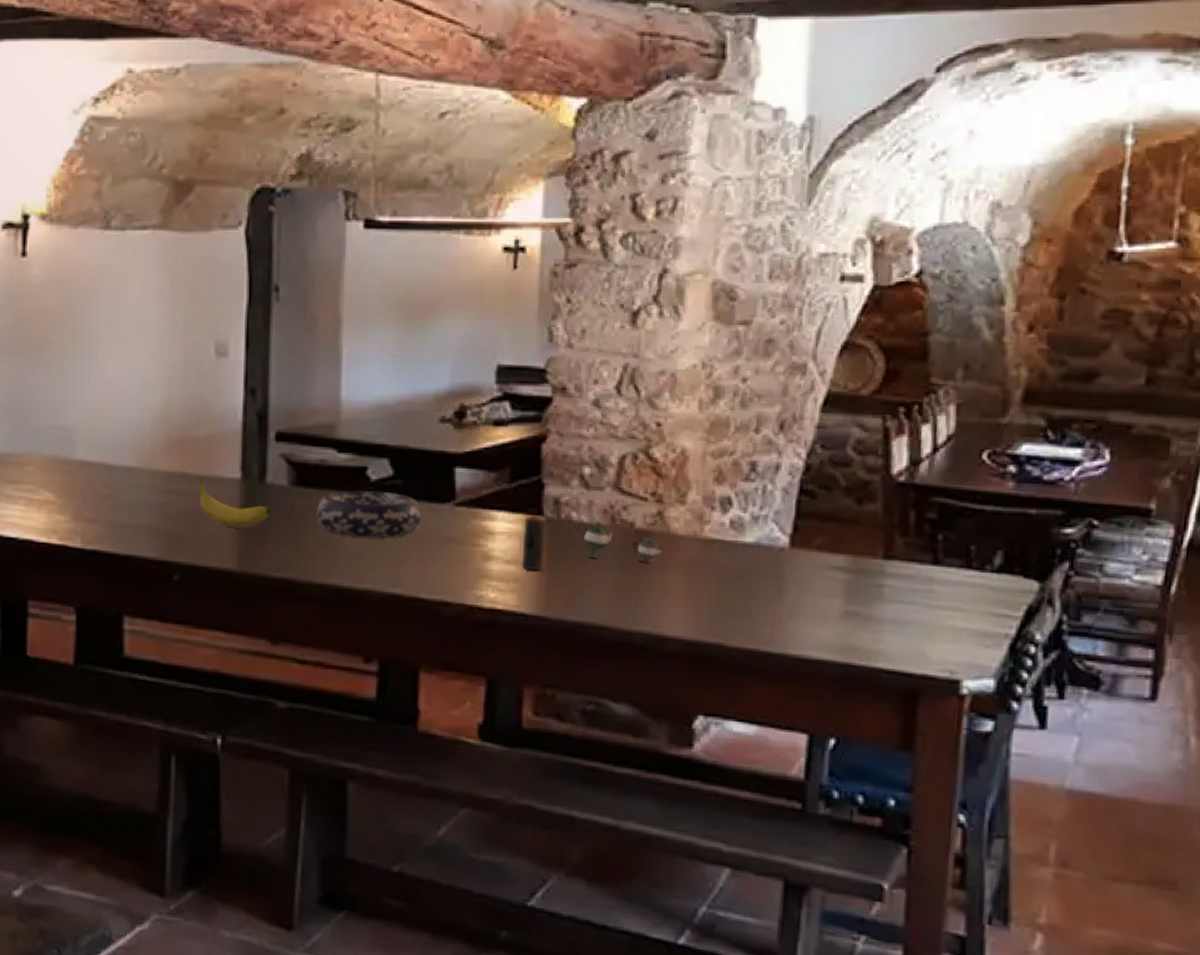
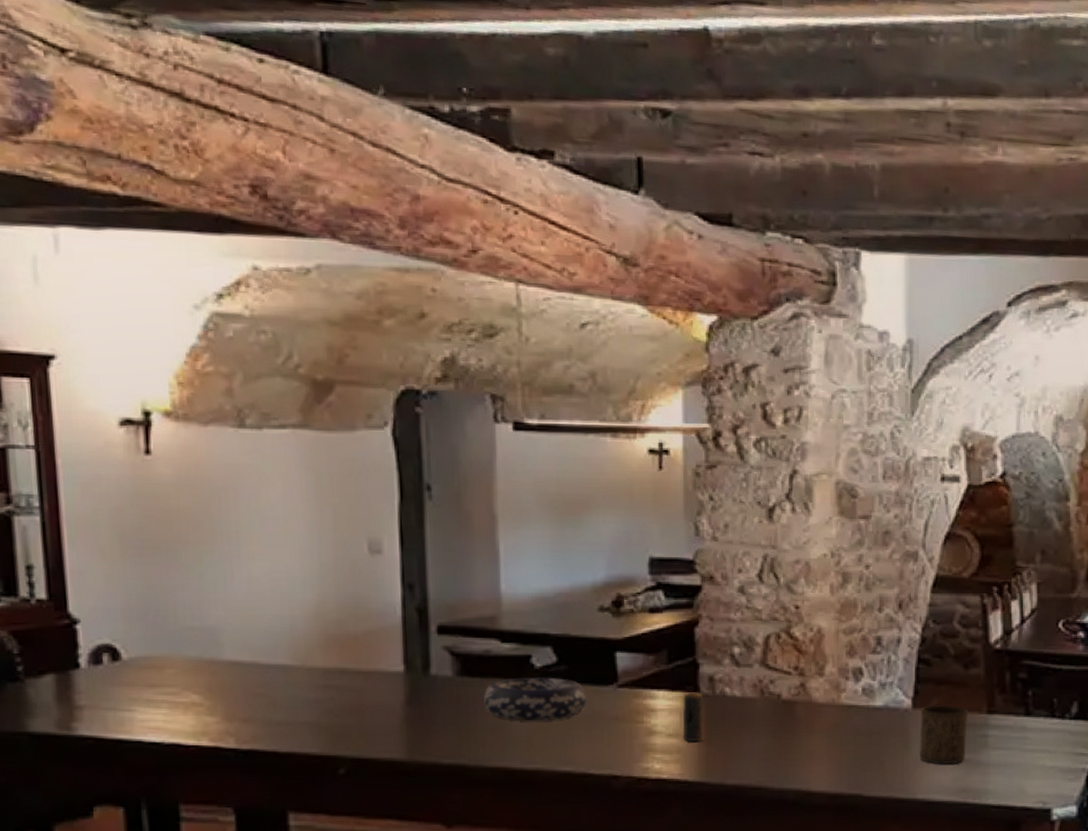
fruit: present [198,480,270,528] -> none [359,675,436,719]
teapot: present [577,520,665,564] -> none [731,694,808,730]
cup: none [795,545,860,617] -> present [920,705,968,765]

